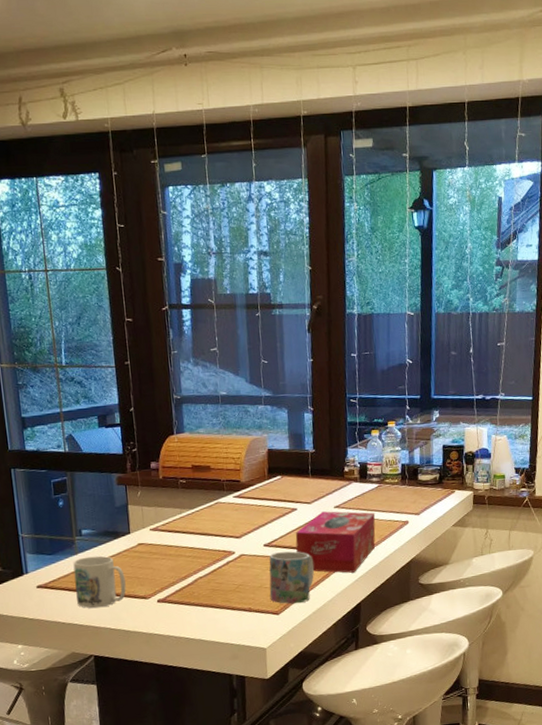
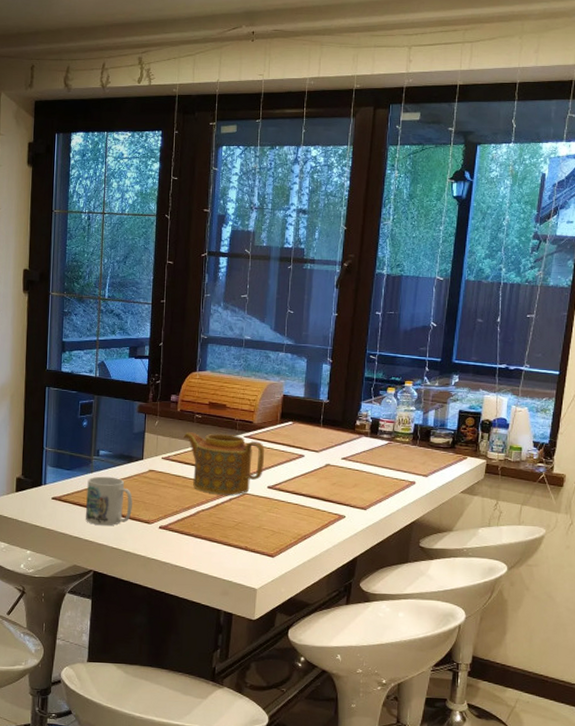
teapot: none [169,496,257,559] -> present [183,432,265,495]
mug: present [269,551,315,604] -> none [267,496,315,550]
tissue box: present [295,511,376,573] -> none [299,462,382,526]

